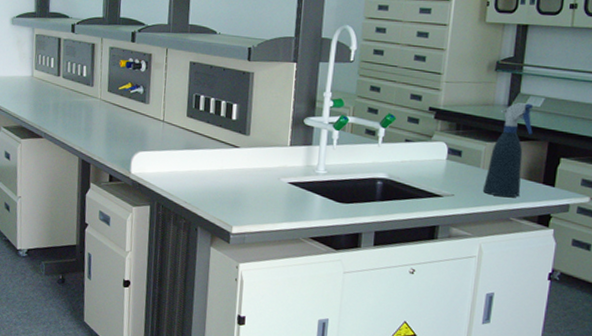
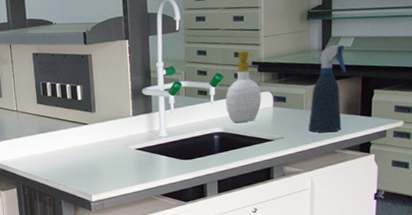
soap bottle: none [394,93,436,172] -> present [225,50,262,123]

